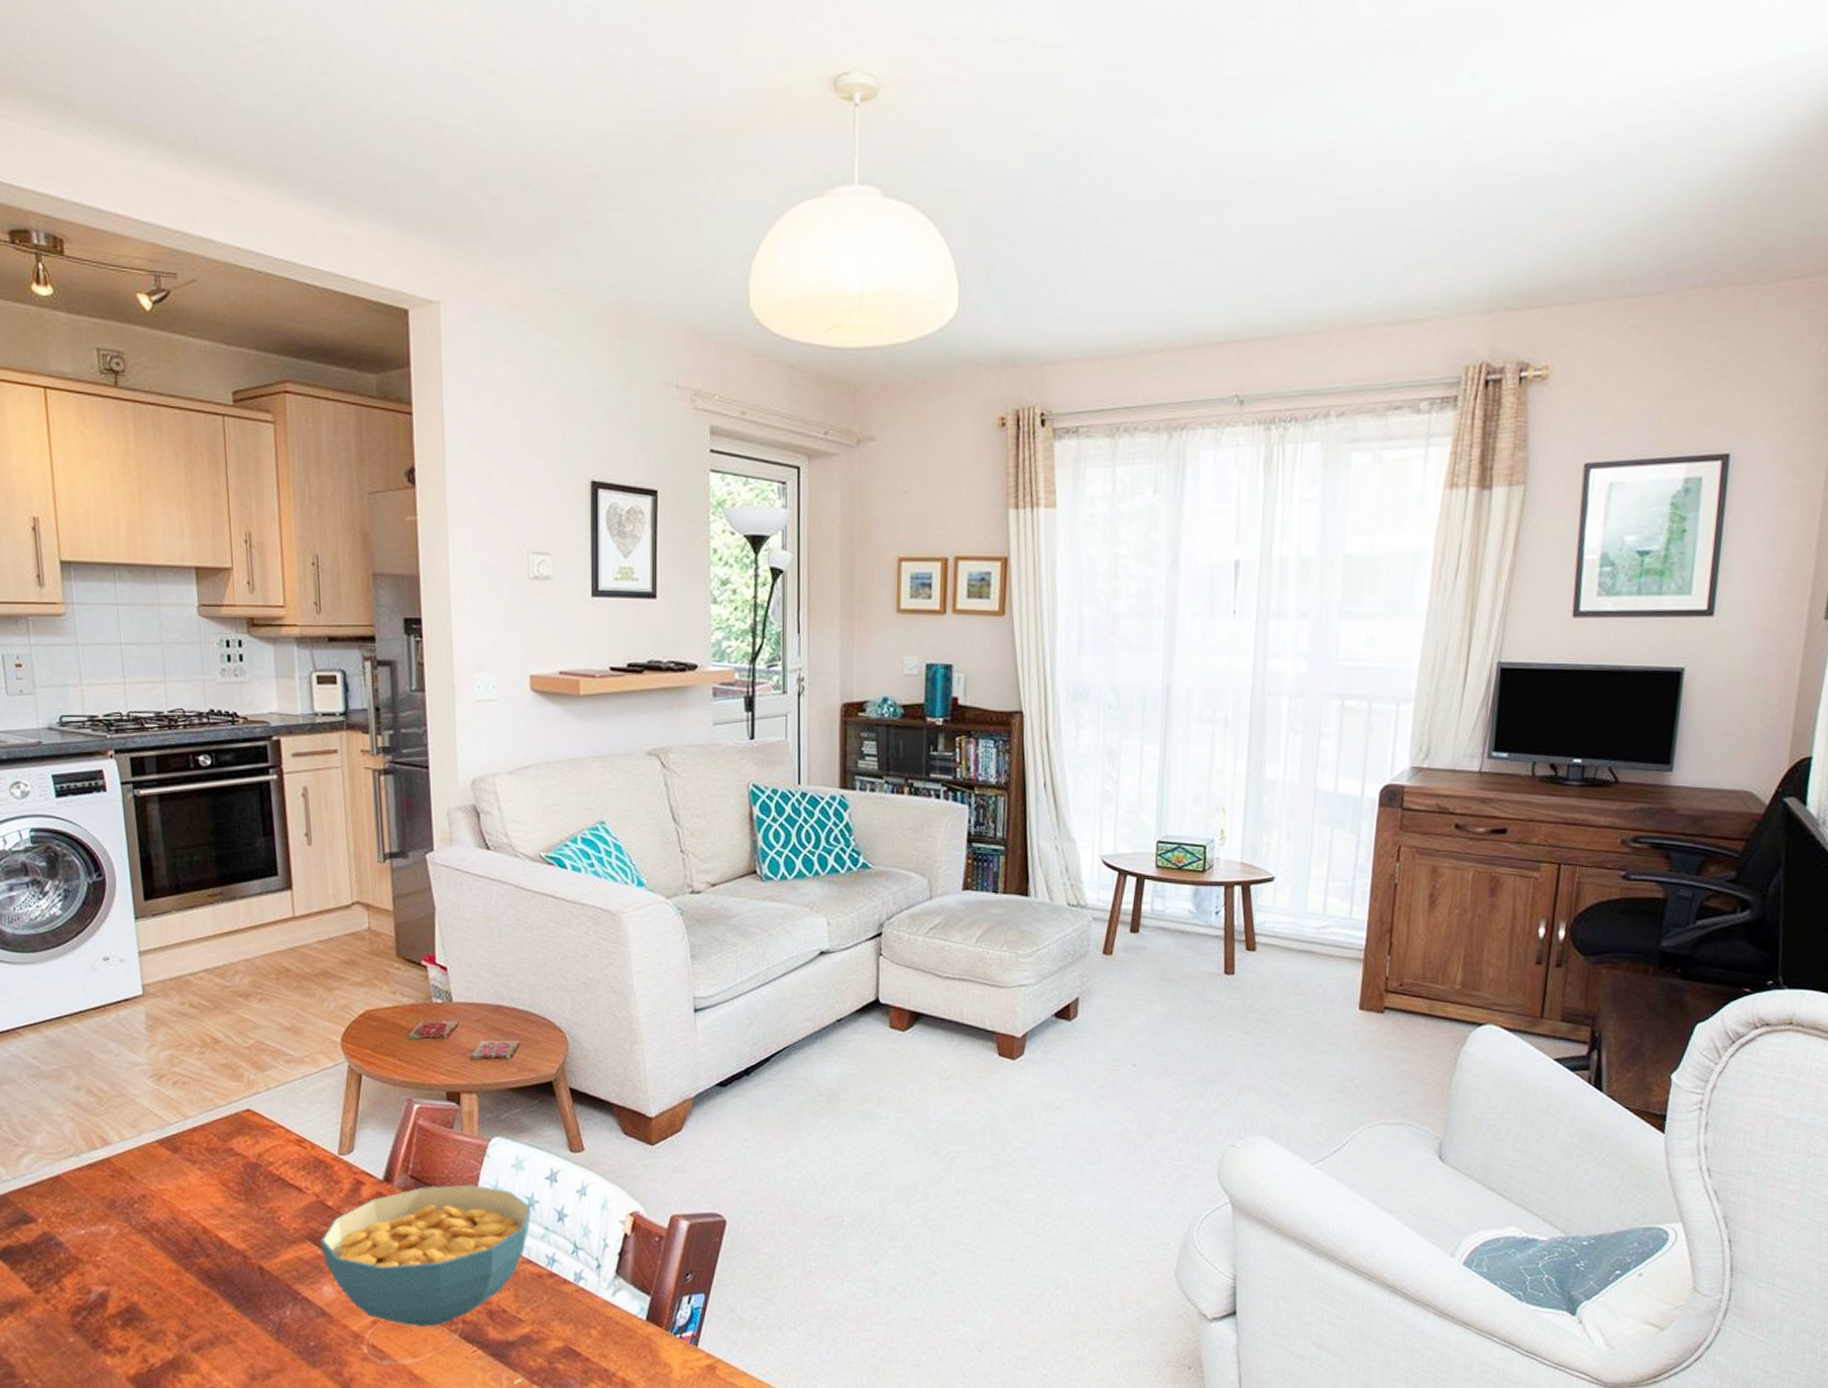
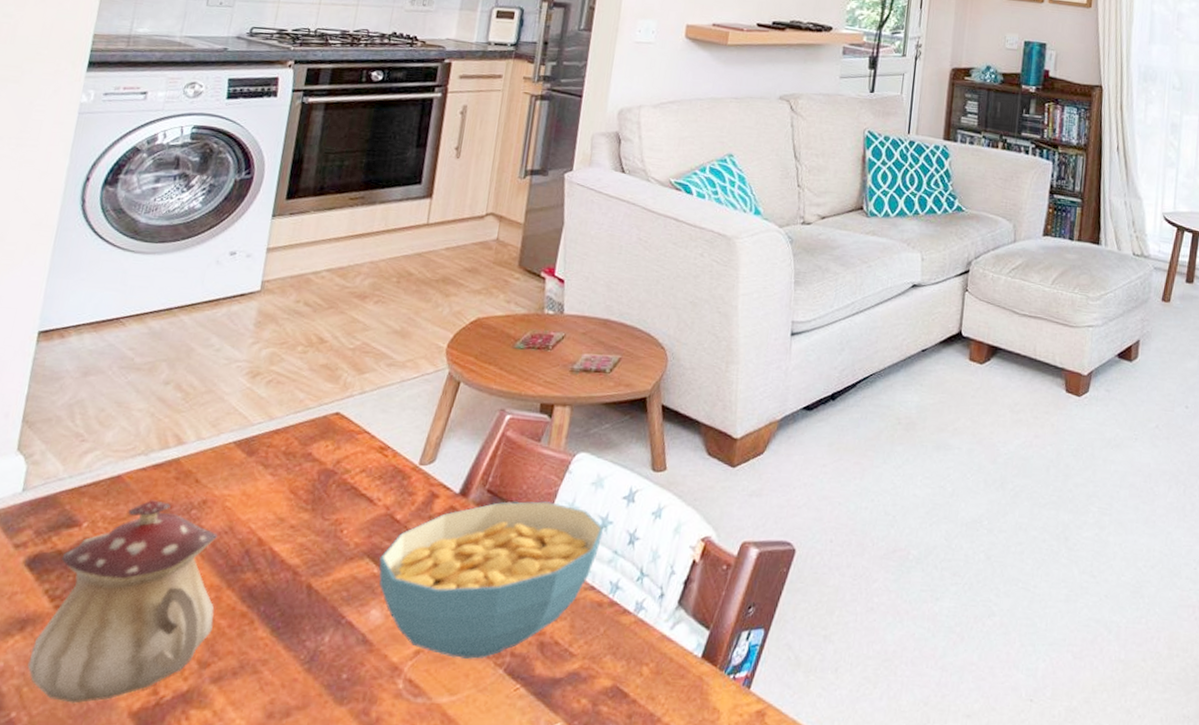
teapot: none [26,1196,181,1371] -> present [27,500,218,704]

